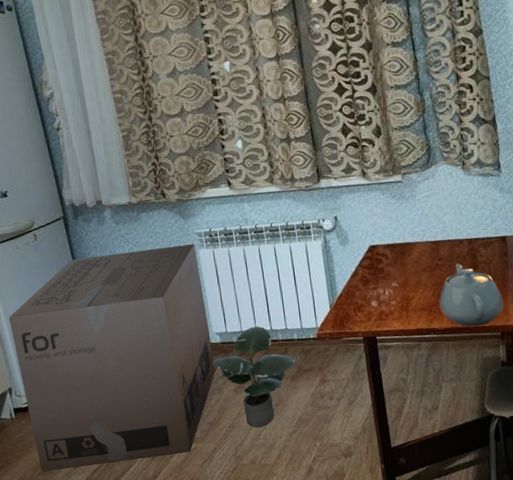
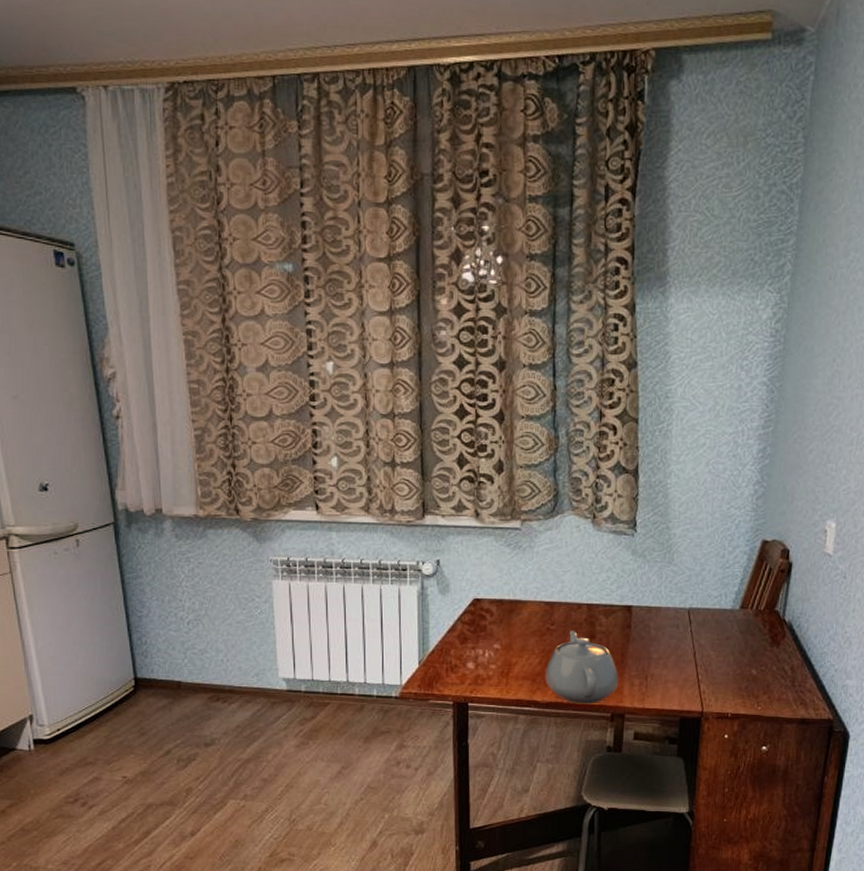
cardboard box: present [8,244,216,471] -> none [36,572,277,814]
potted plant: present [212,326,295,428] -> none [274,676,371,791]

